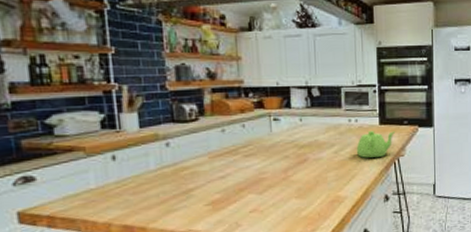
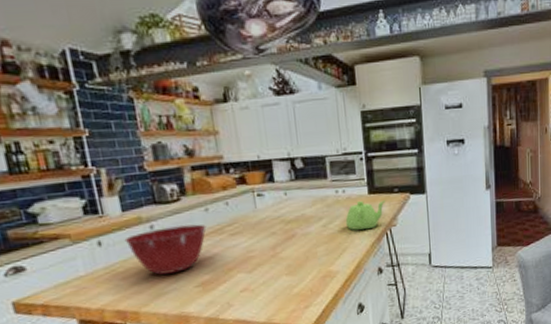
mixing bowl: none [139,144,221,192] -> present [124,224,206,275]

